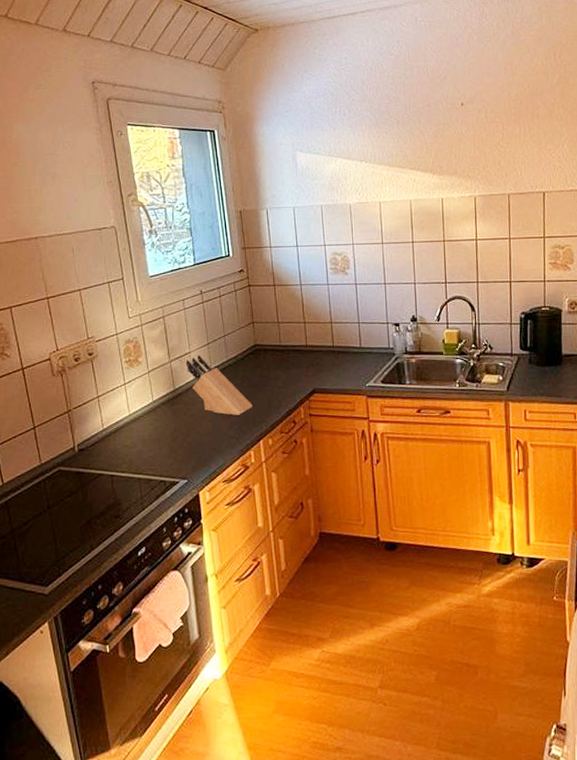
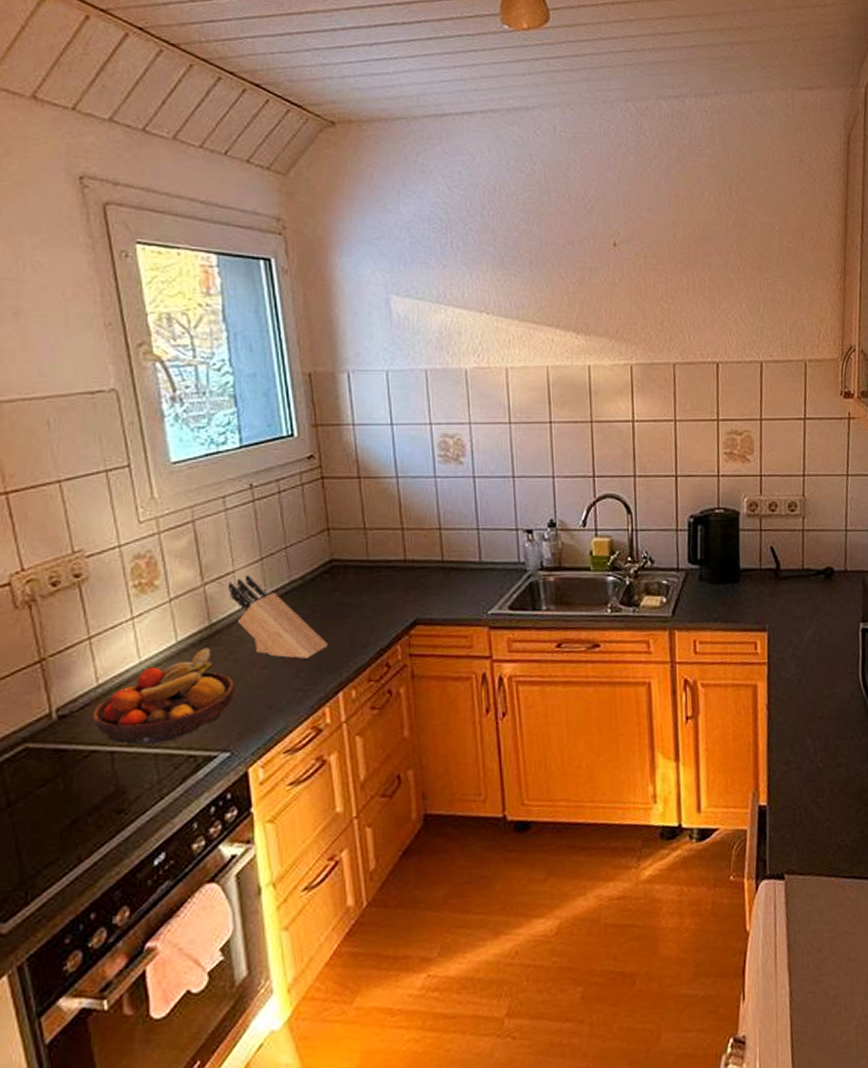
fruit bowl: none [100,406,190,473] -> present [93,648,234,746]

